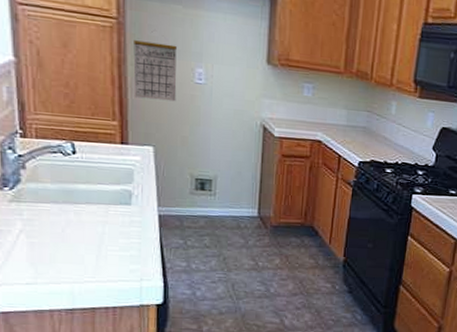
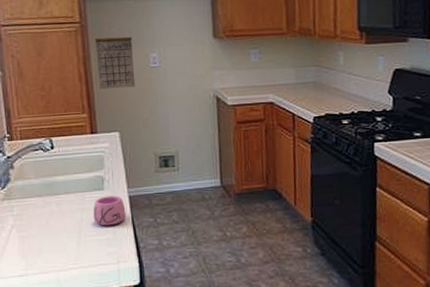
mug: none [116,211,154,243] -> present [93,195,126,226]

